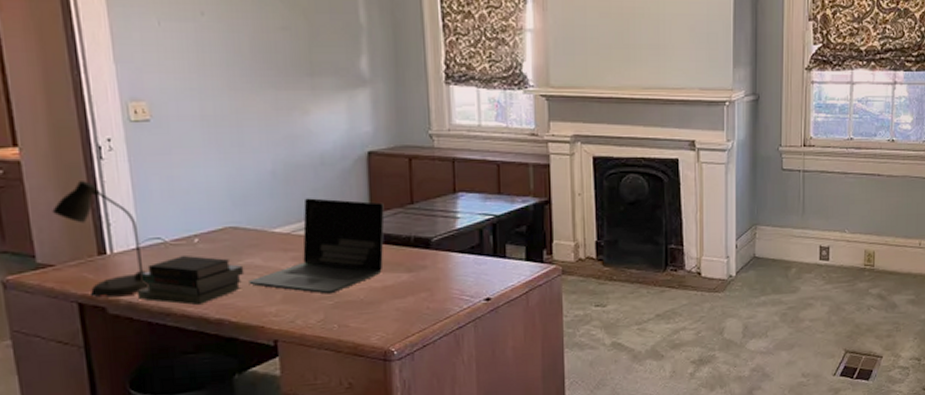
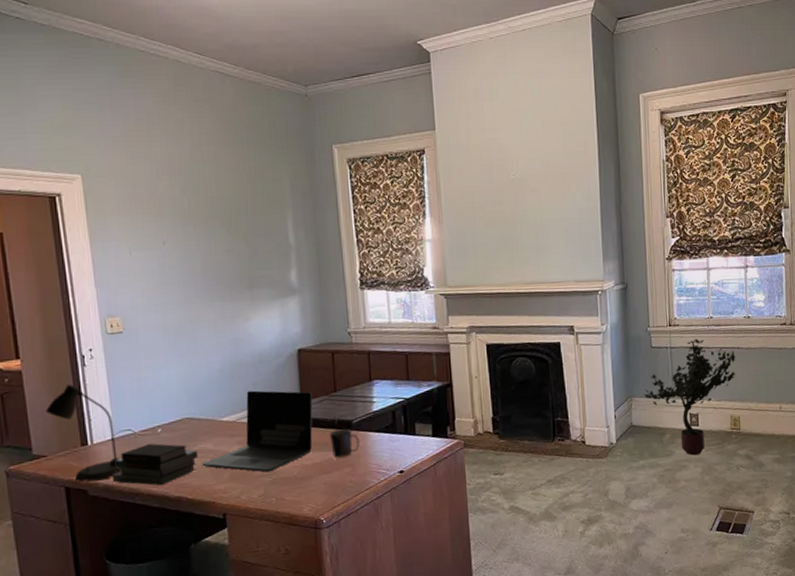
mug: none [404,248,440,282] -> present [330,429,360,459]
potted tree: none [770,162,875,293] -> present [644,338,736,456]

